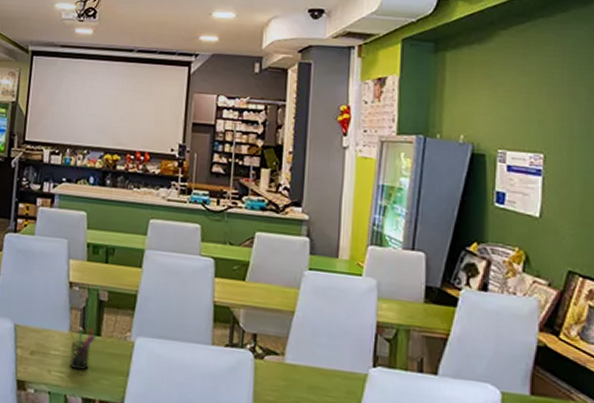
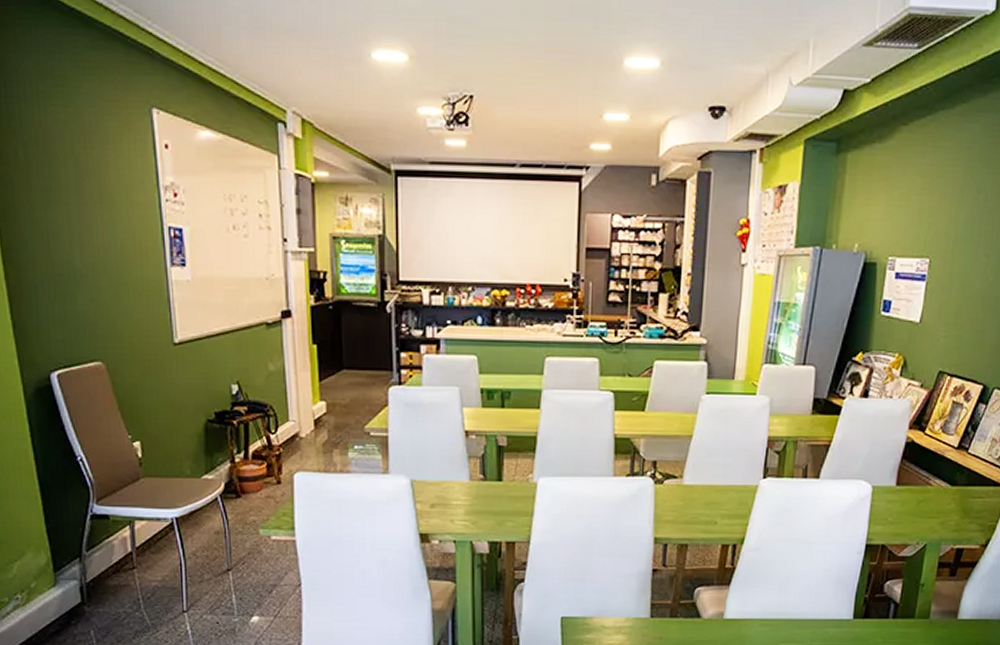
pen holder: present [69,328,96,371] -> none [469,475,497,517]

